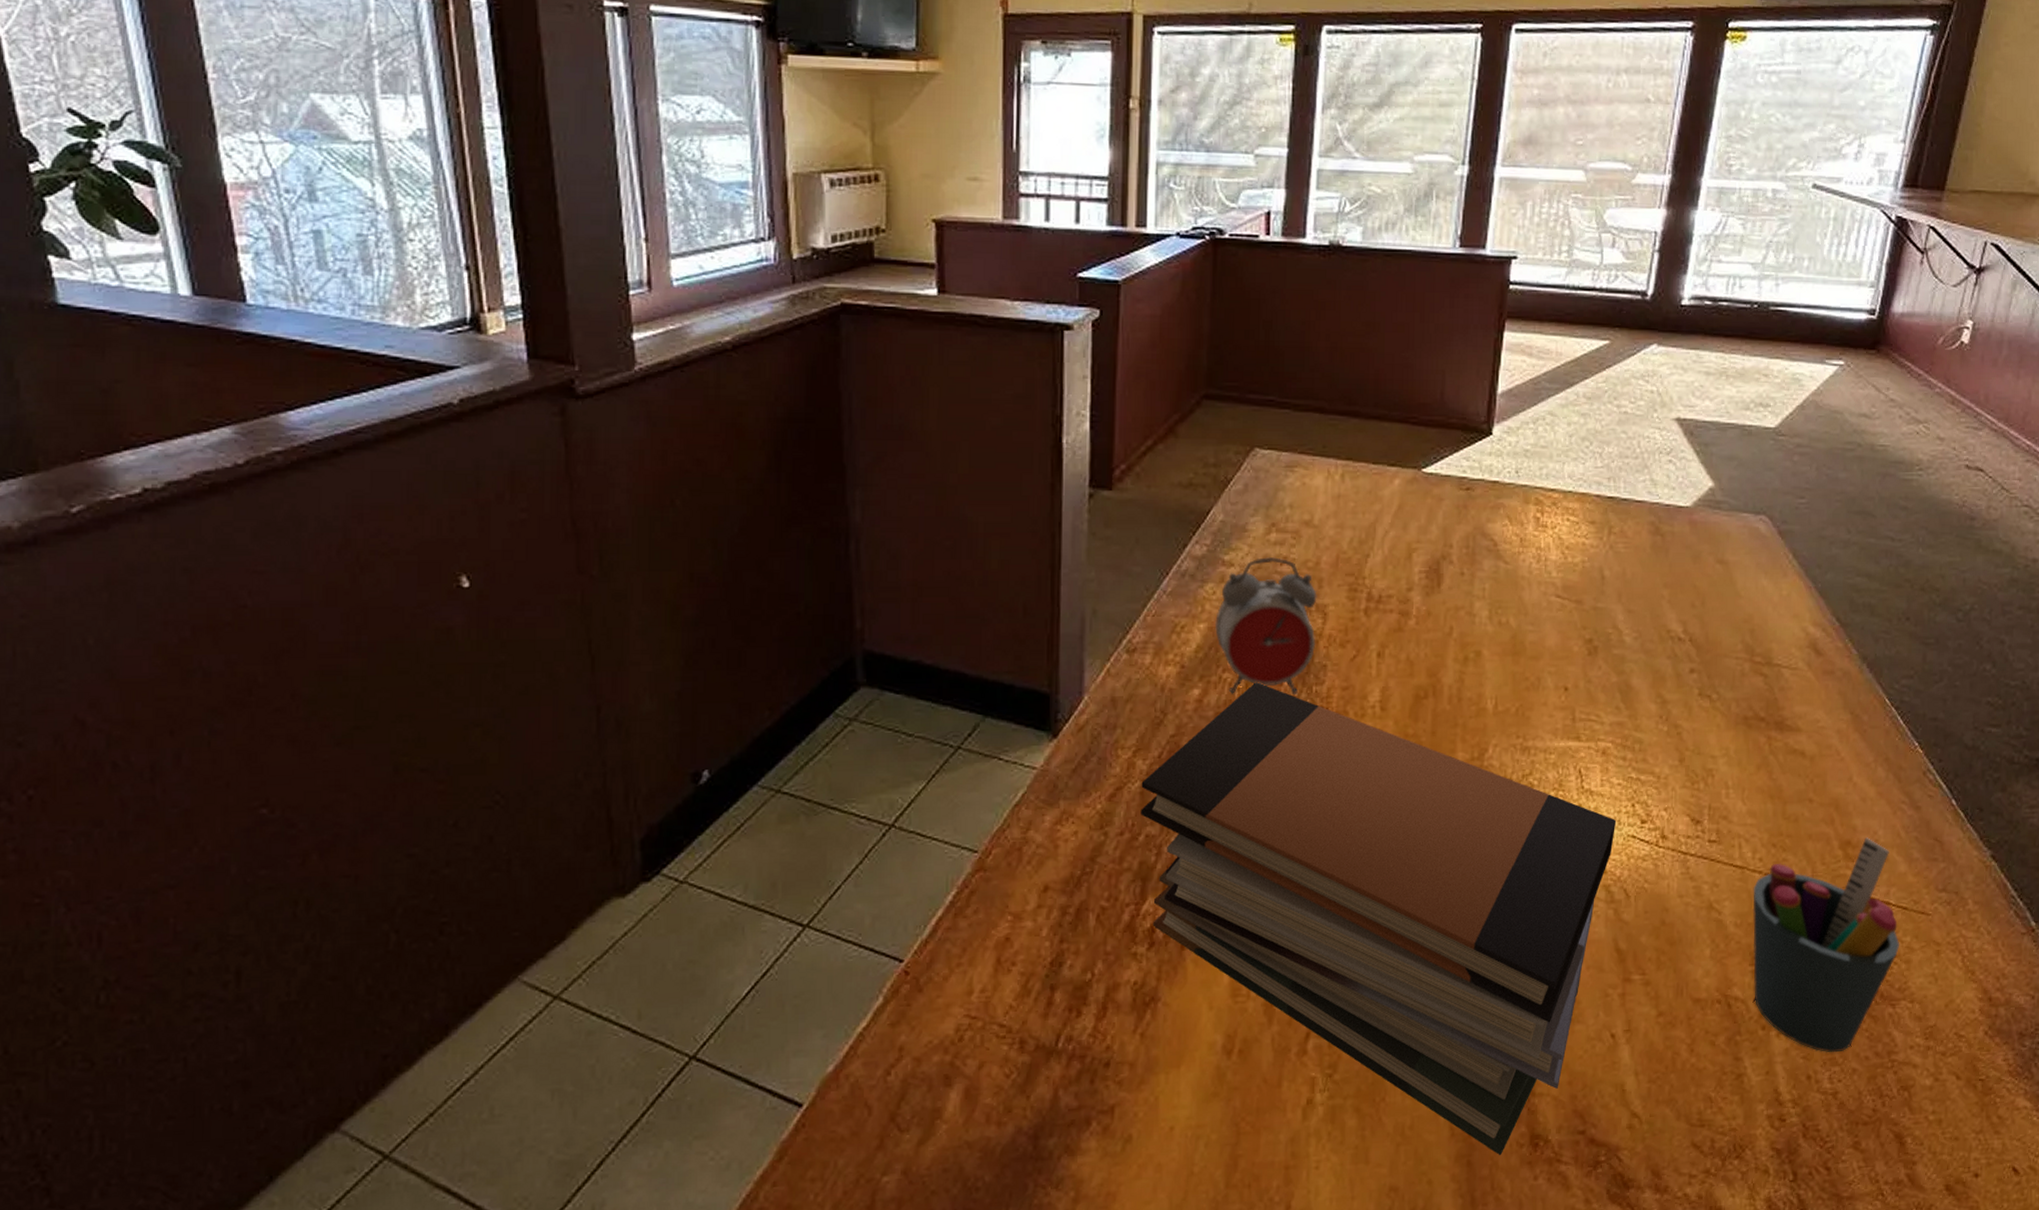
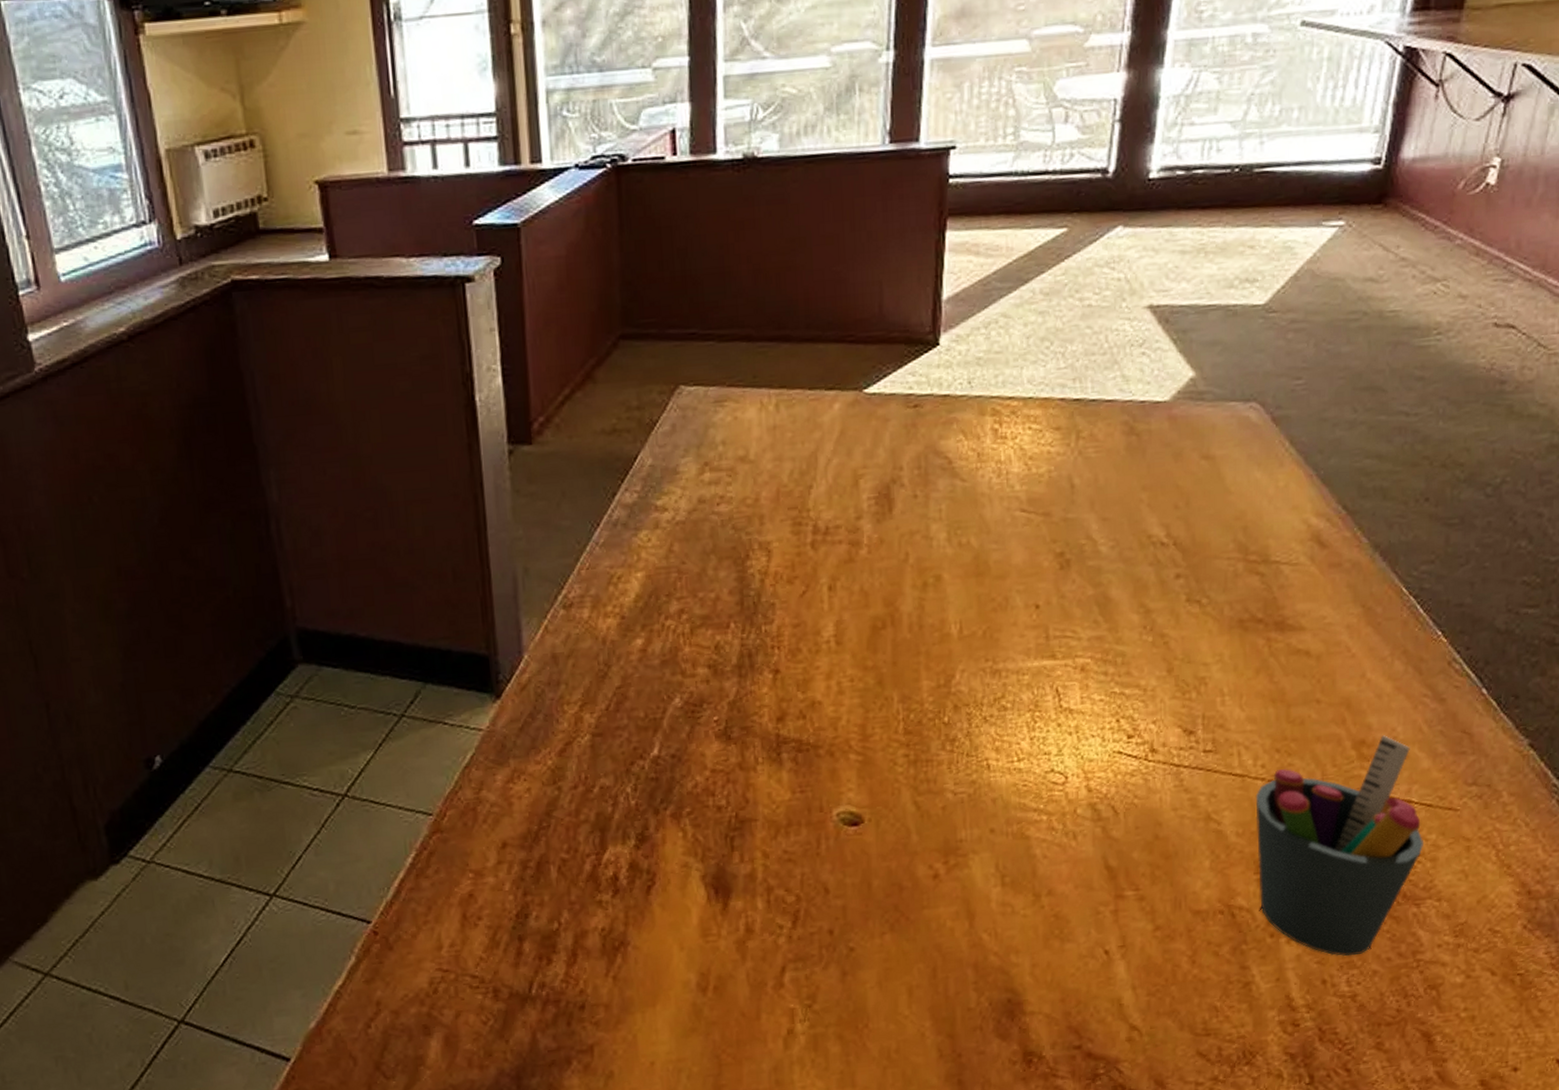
book stack: present [1141,682,1617,1155] -> none [591,626,1100,1073]
alarm clock: present [1214,556,1317,694] -> none [652,497,762,641]

